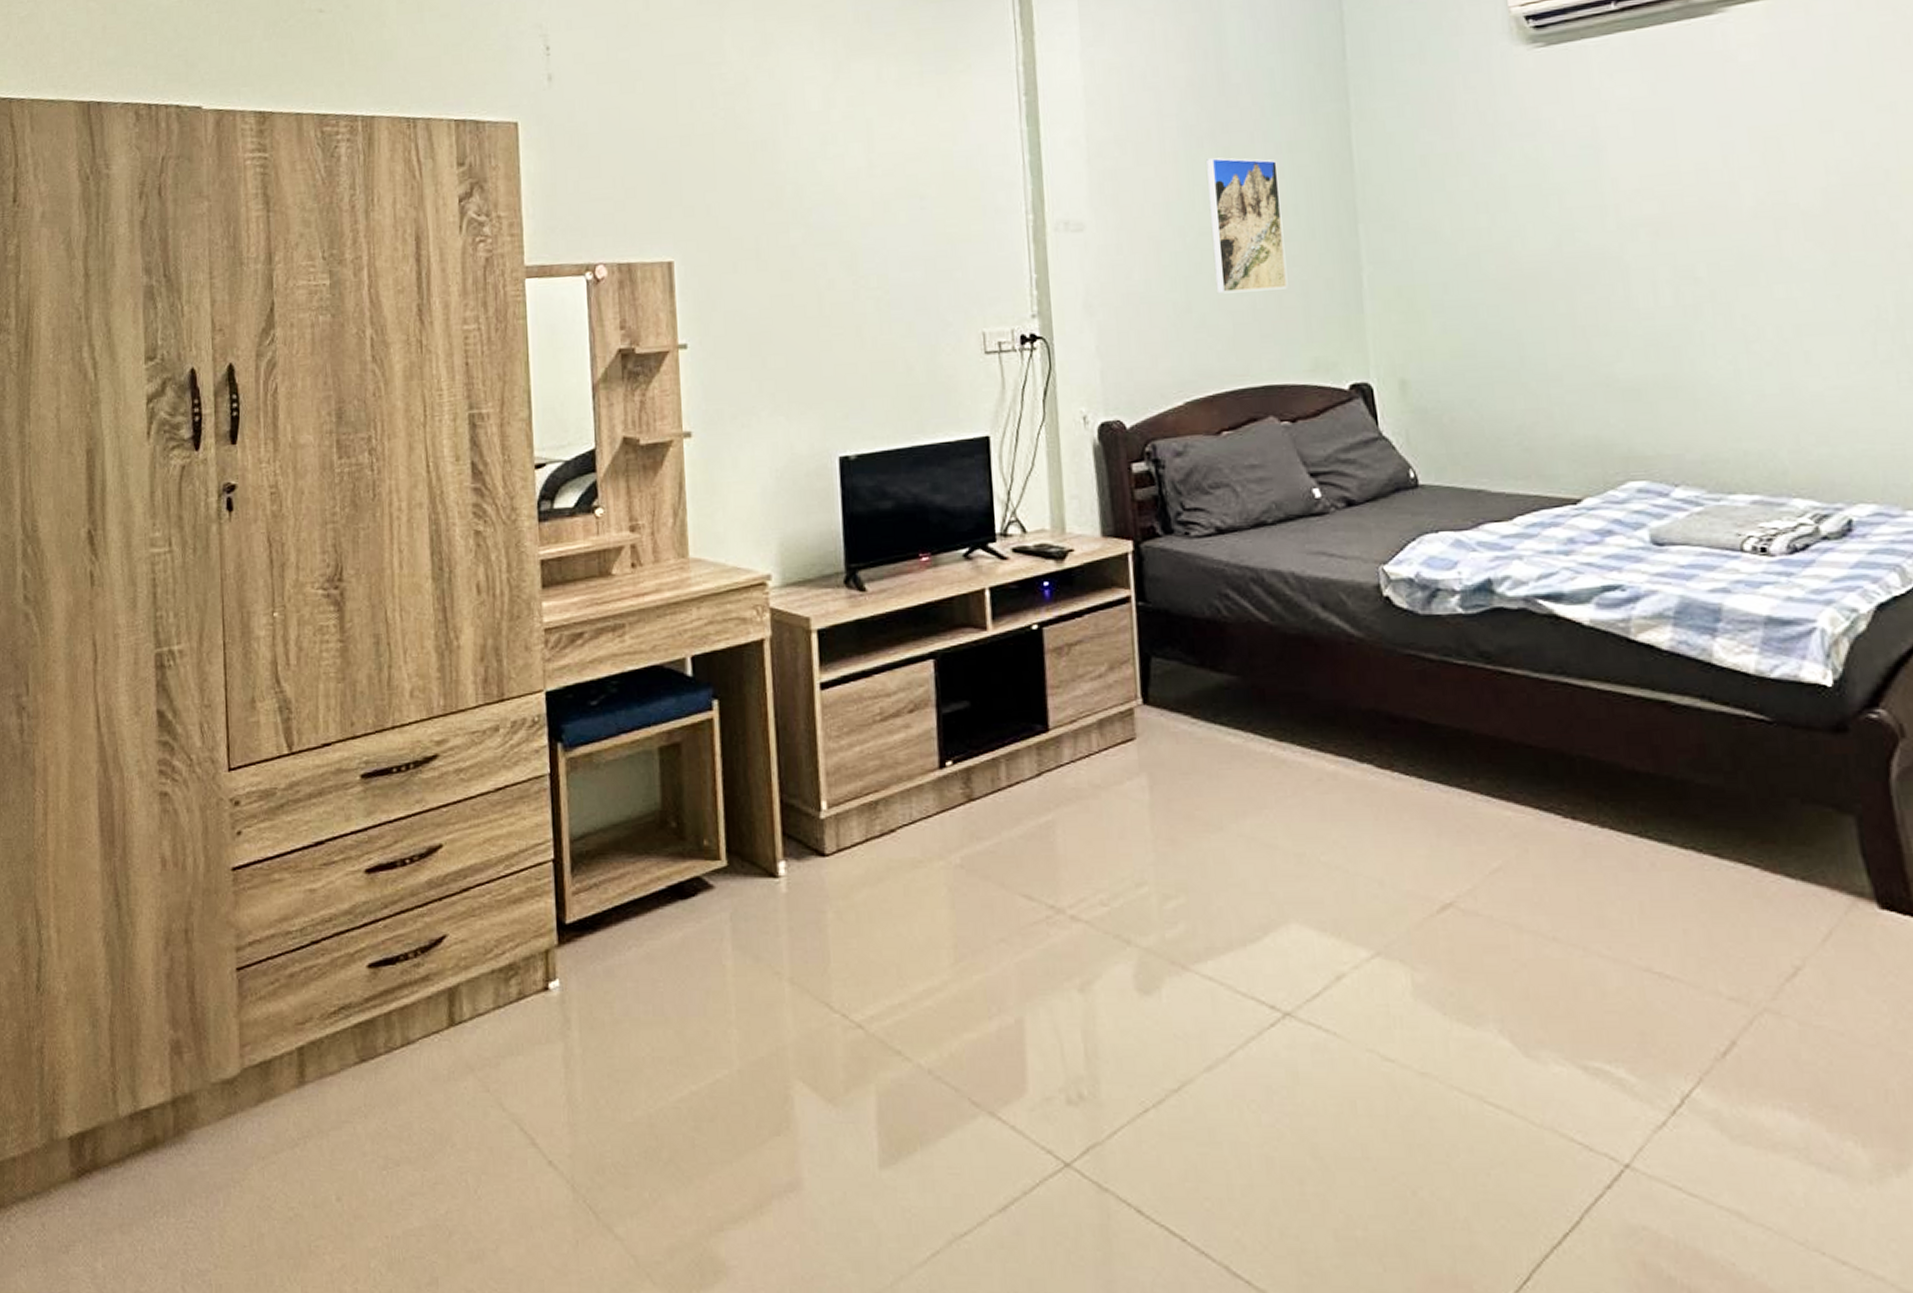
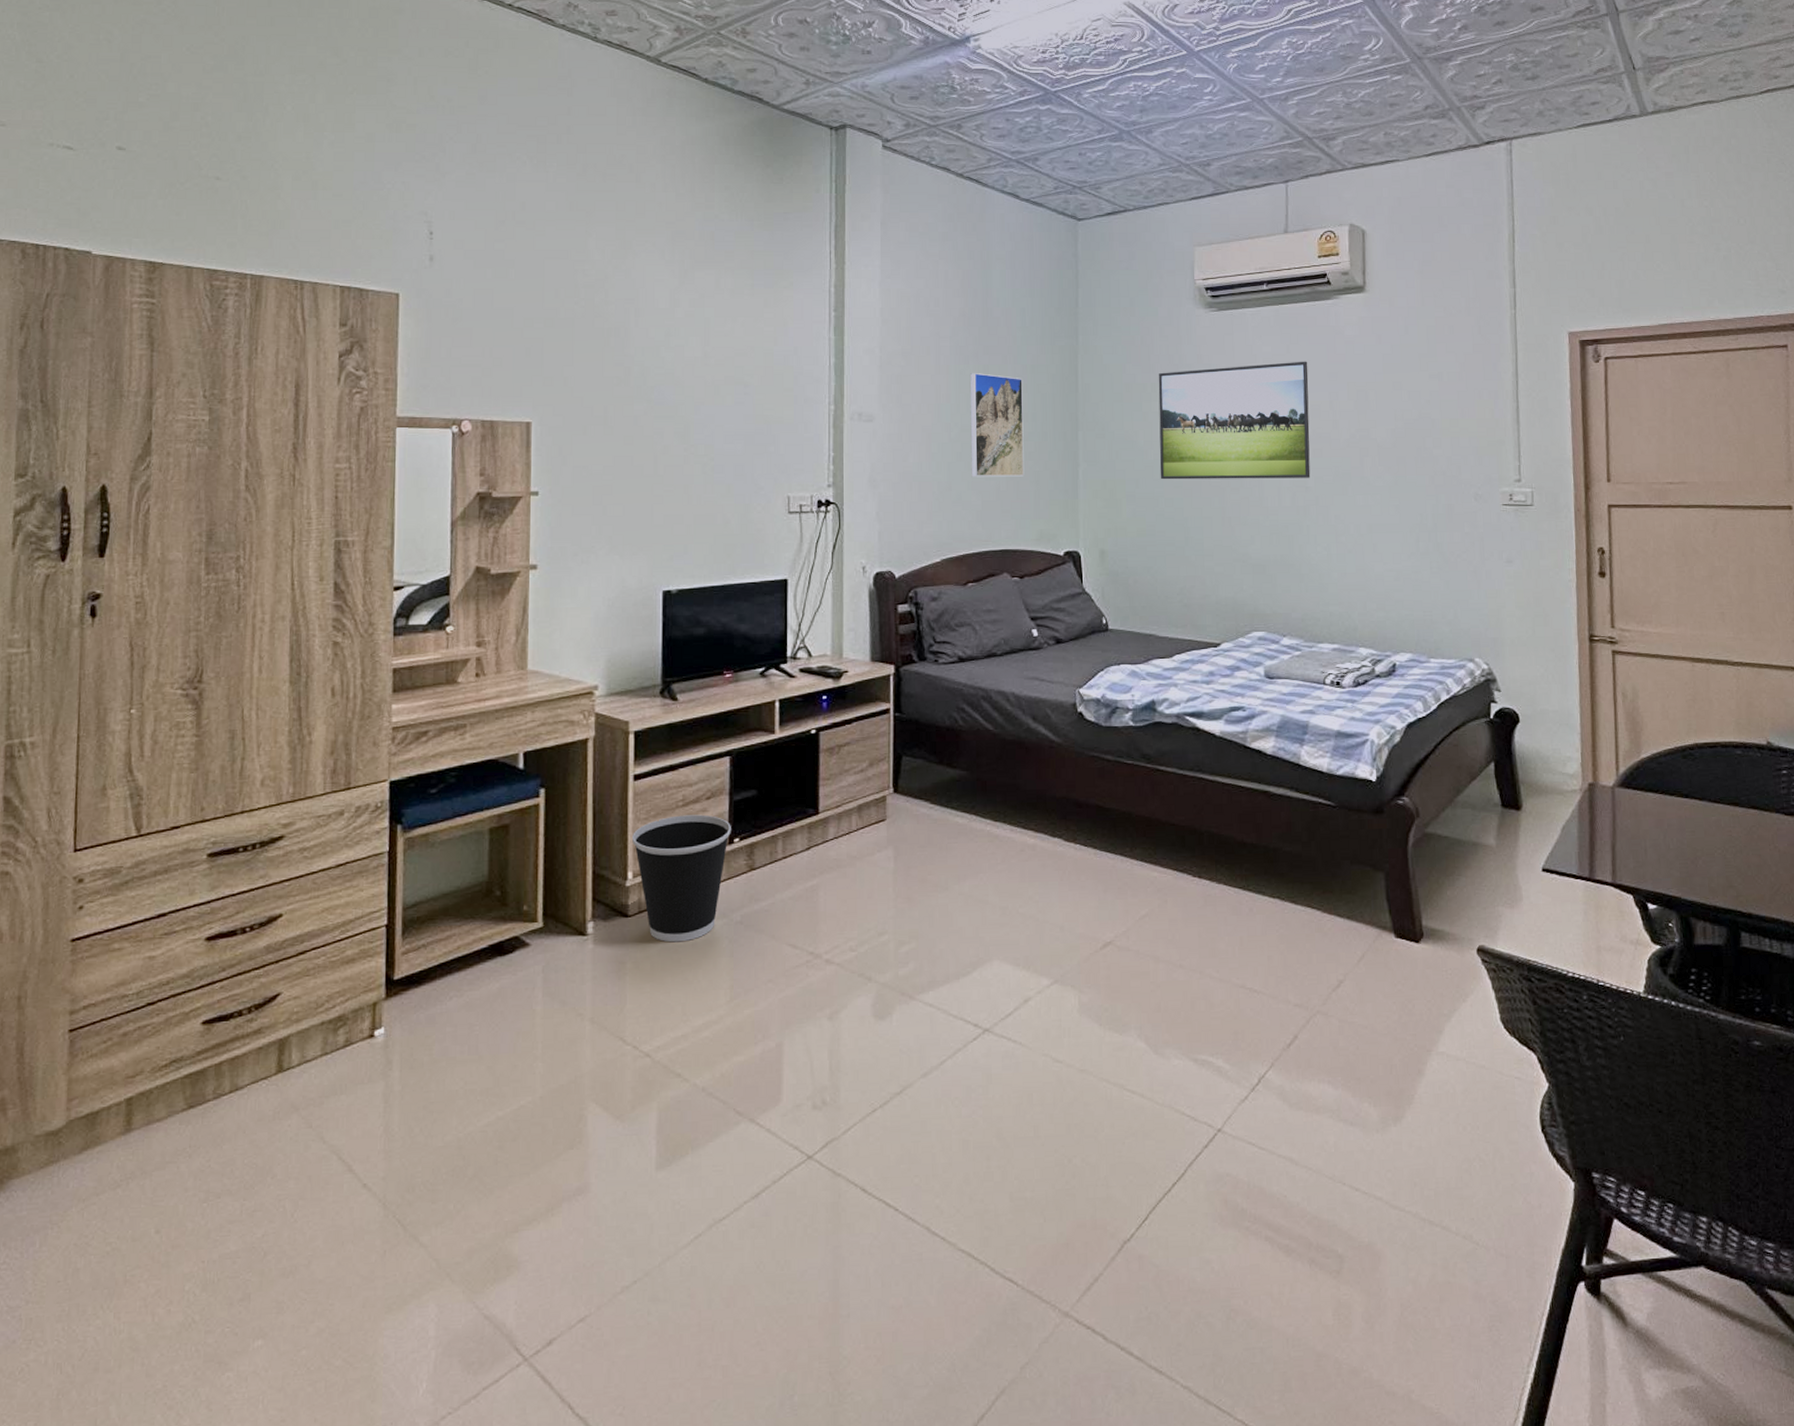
wastebasket: none [824,731,942,889] -> present [633,814,731,943]
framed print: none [1465,103,1701,281] -> present [1158,361,1311,480]

